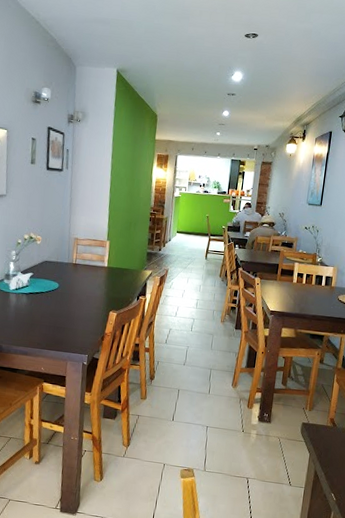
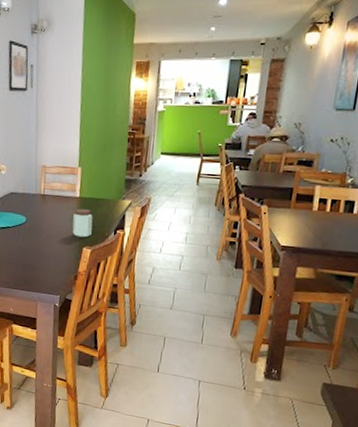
peanut butter: none [100,277,119,303] -> present [72,208,93,238]

